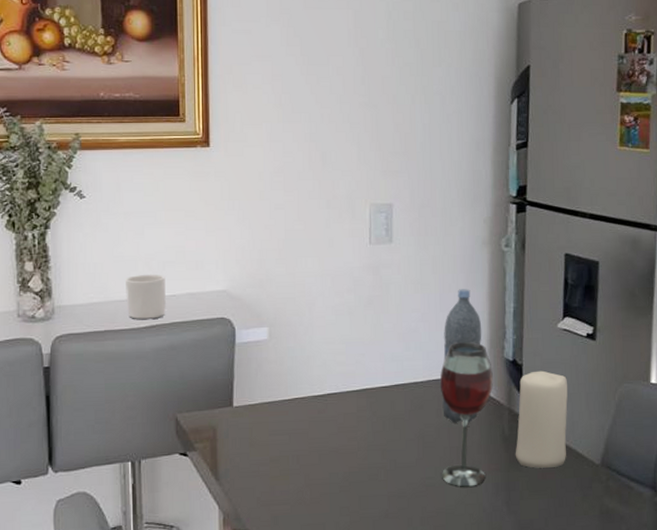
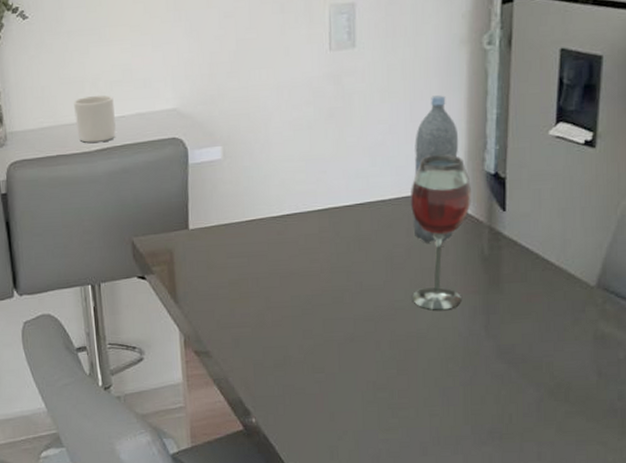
candle: present [515,370,568,468] -> none [495,183,560,290]

